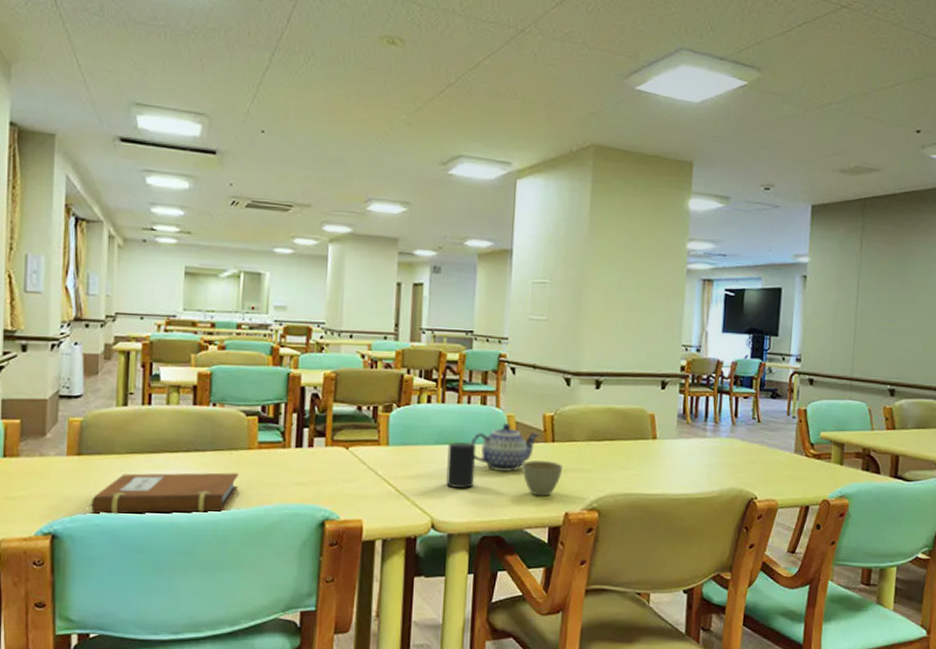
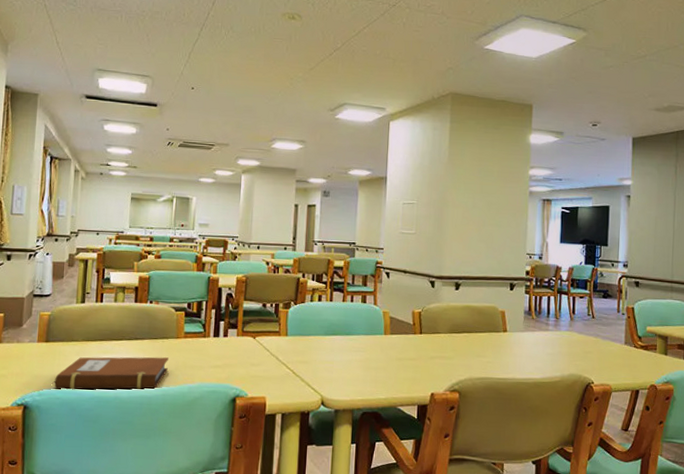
cup: present [446,441,477,489] -> none [333,333,358,373]
teapot: present [470,423,540,473] -> none [353,318,410,359]
cup: present [522,460,563,497] -> none [395,349,430,379]

